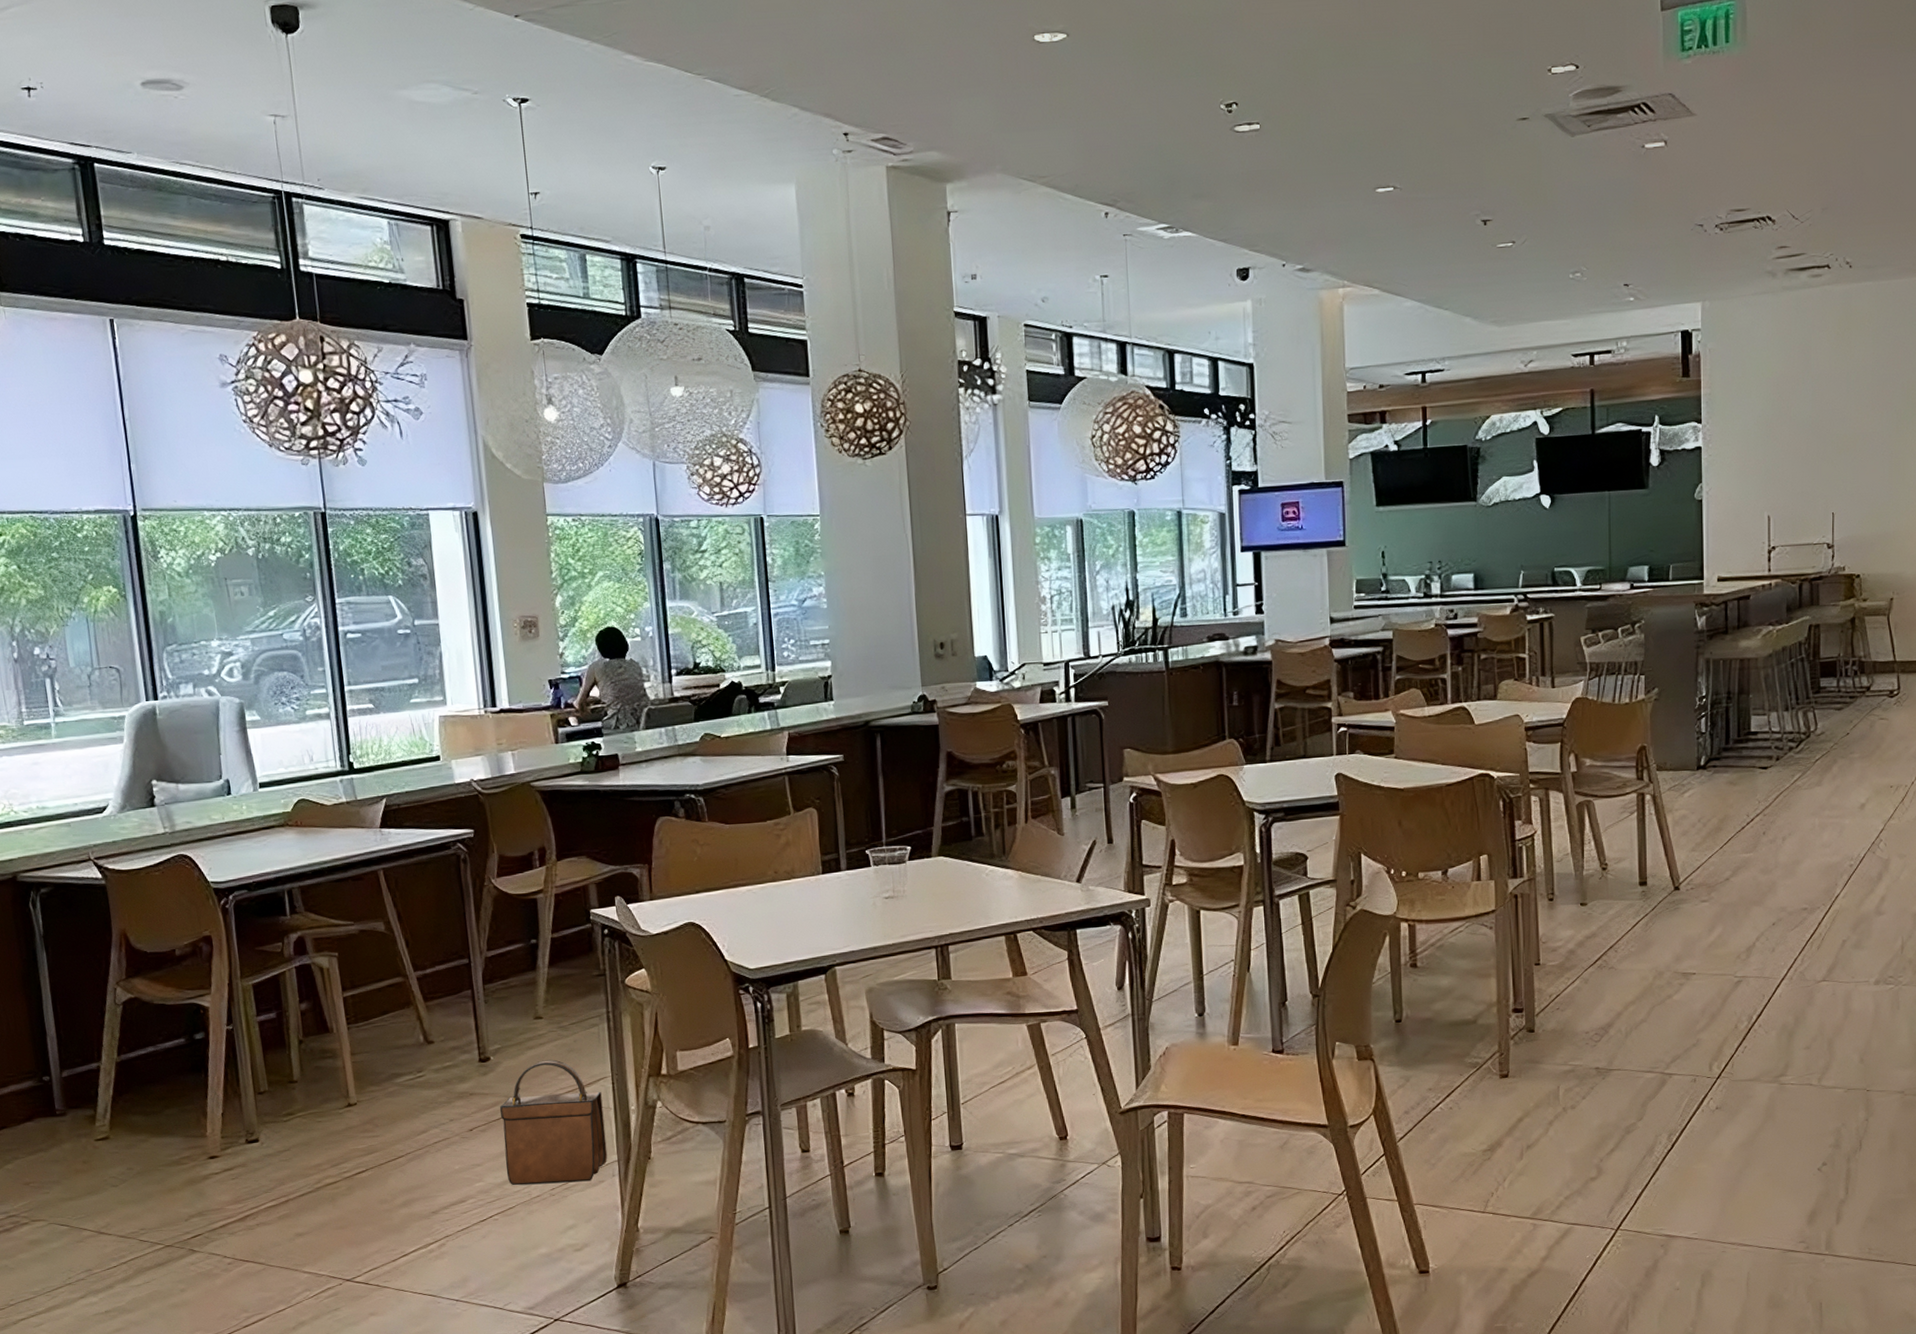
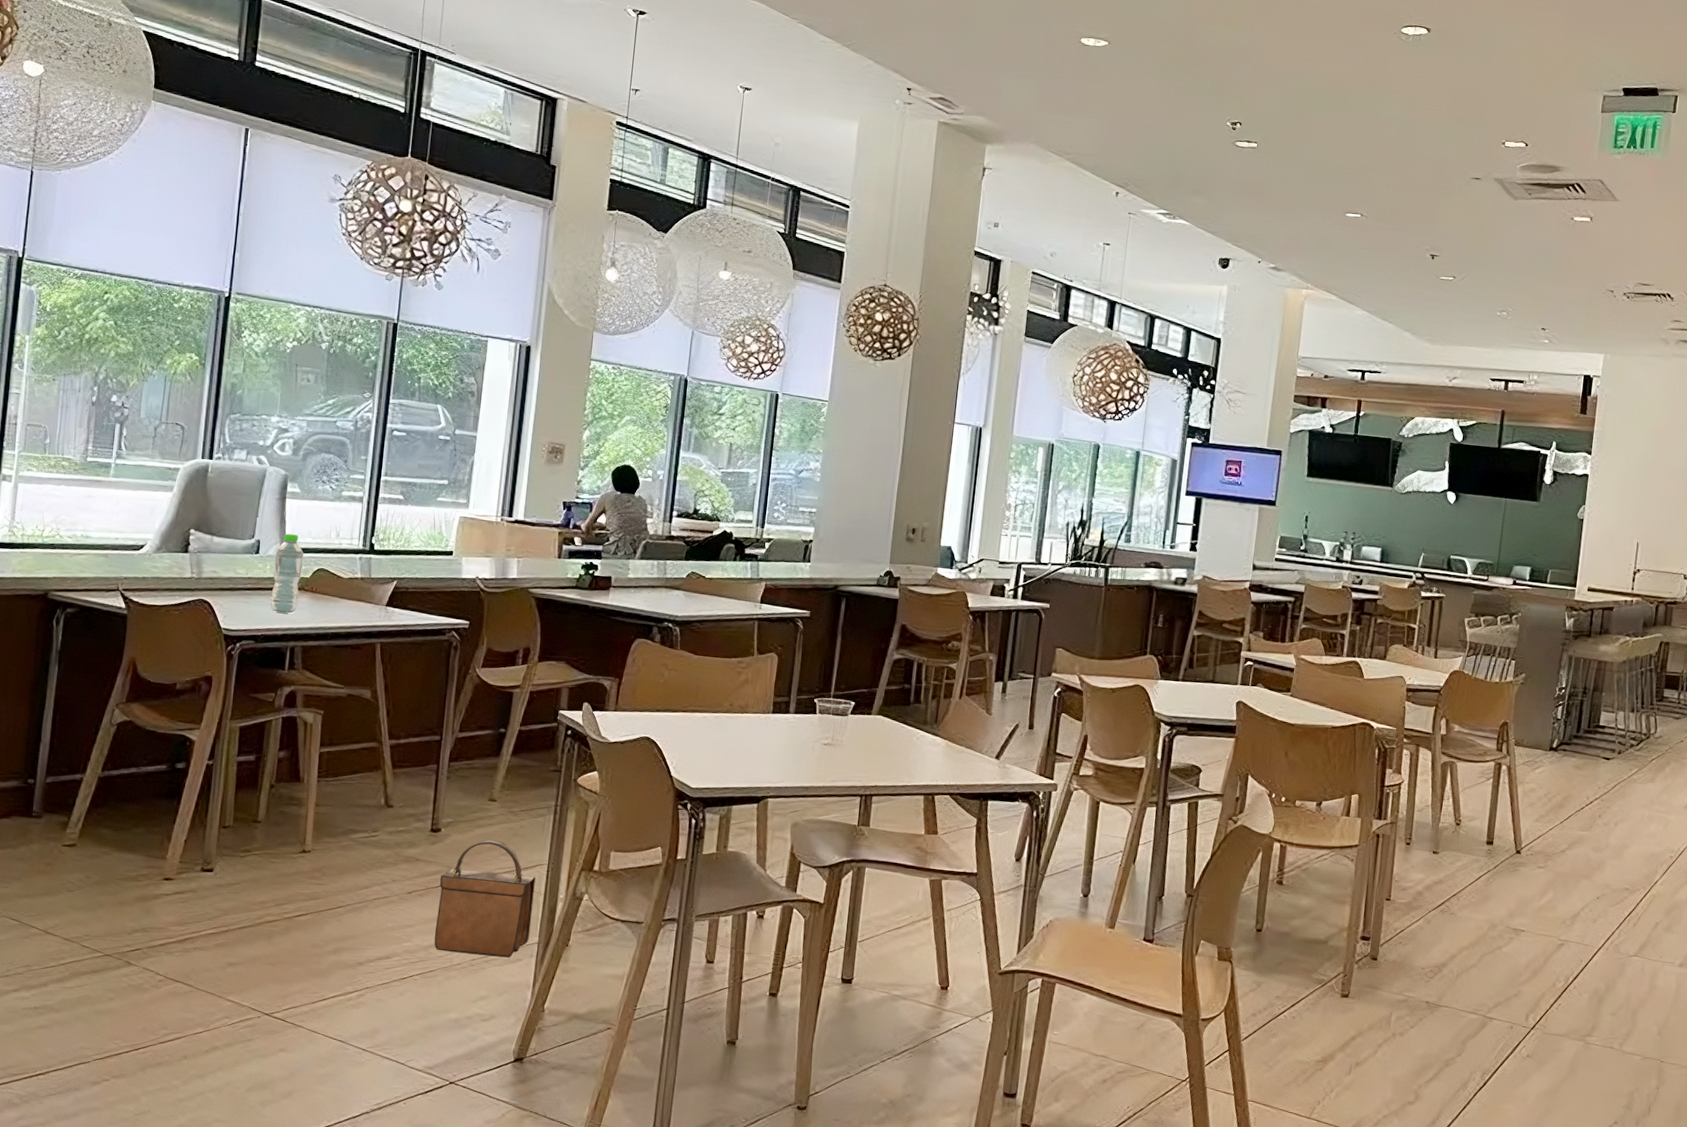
water bottle: none [248,767,286,855] -> present [270,534,304,614]

